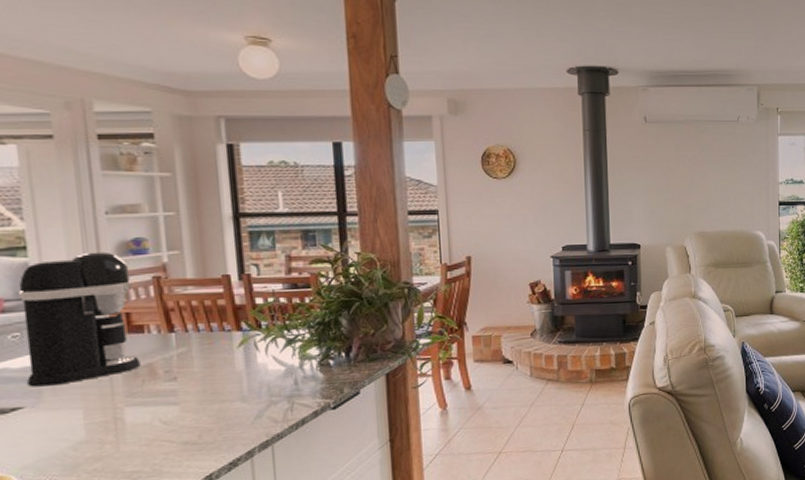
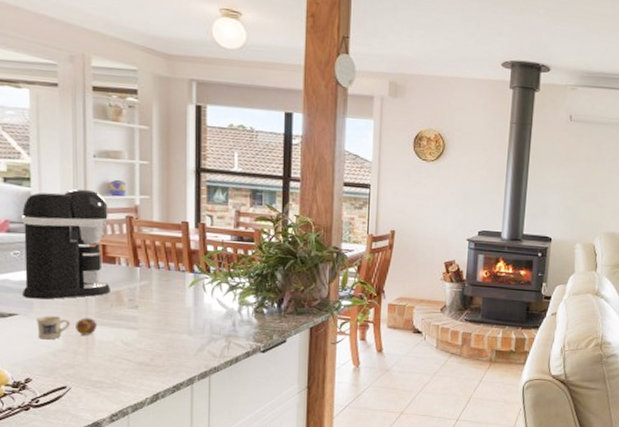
mug: none [49,399,128,433] -> present [37,316,98,340]

